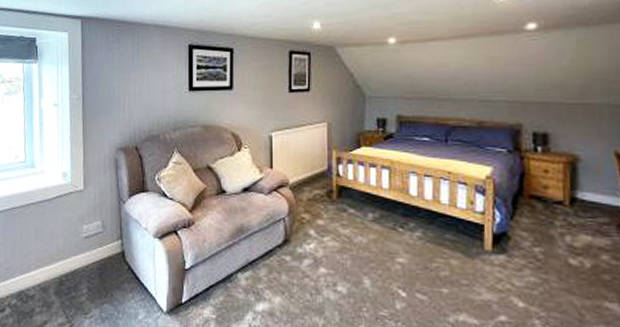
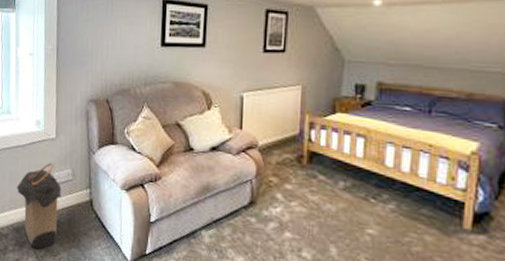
laundry hamper: none [43,216,92,309] -> present [16,163,62,249]

